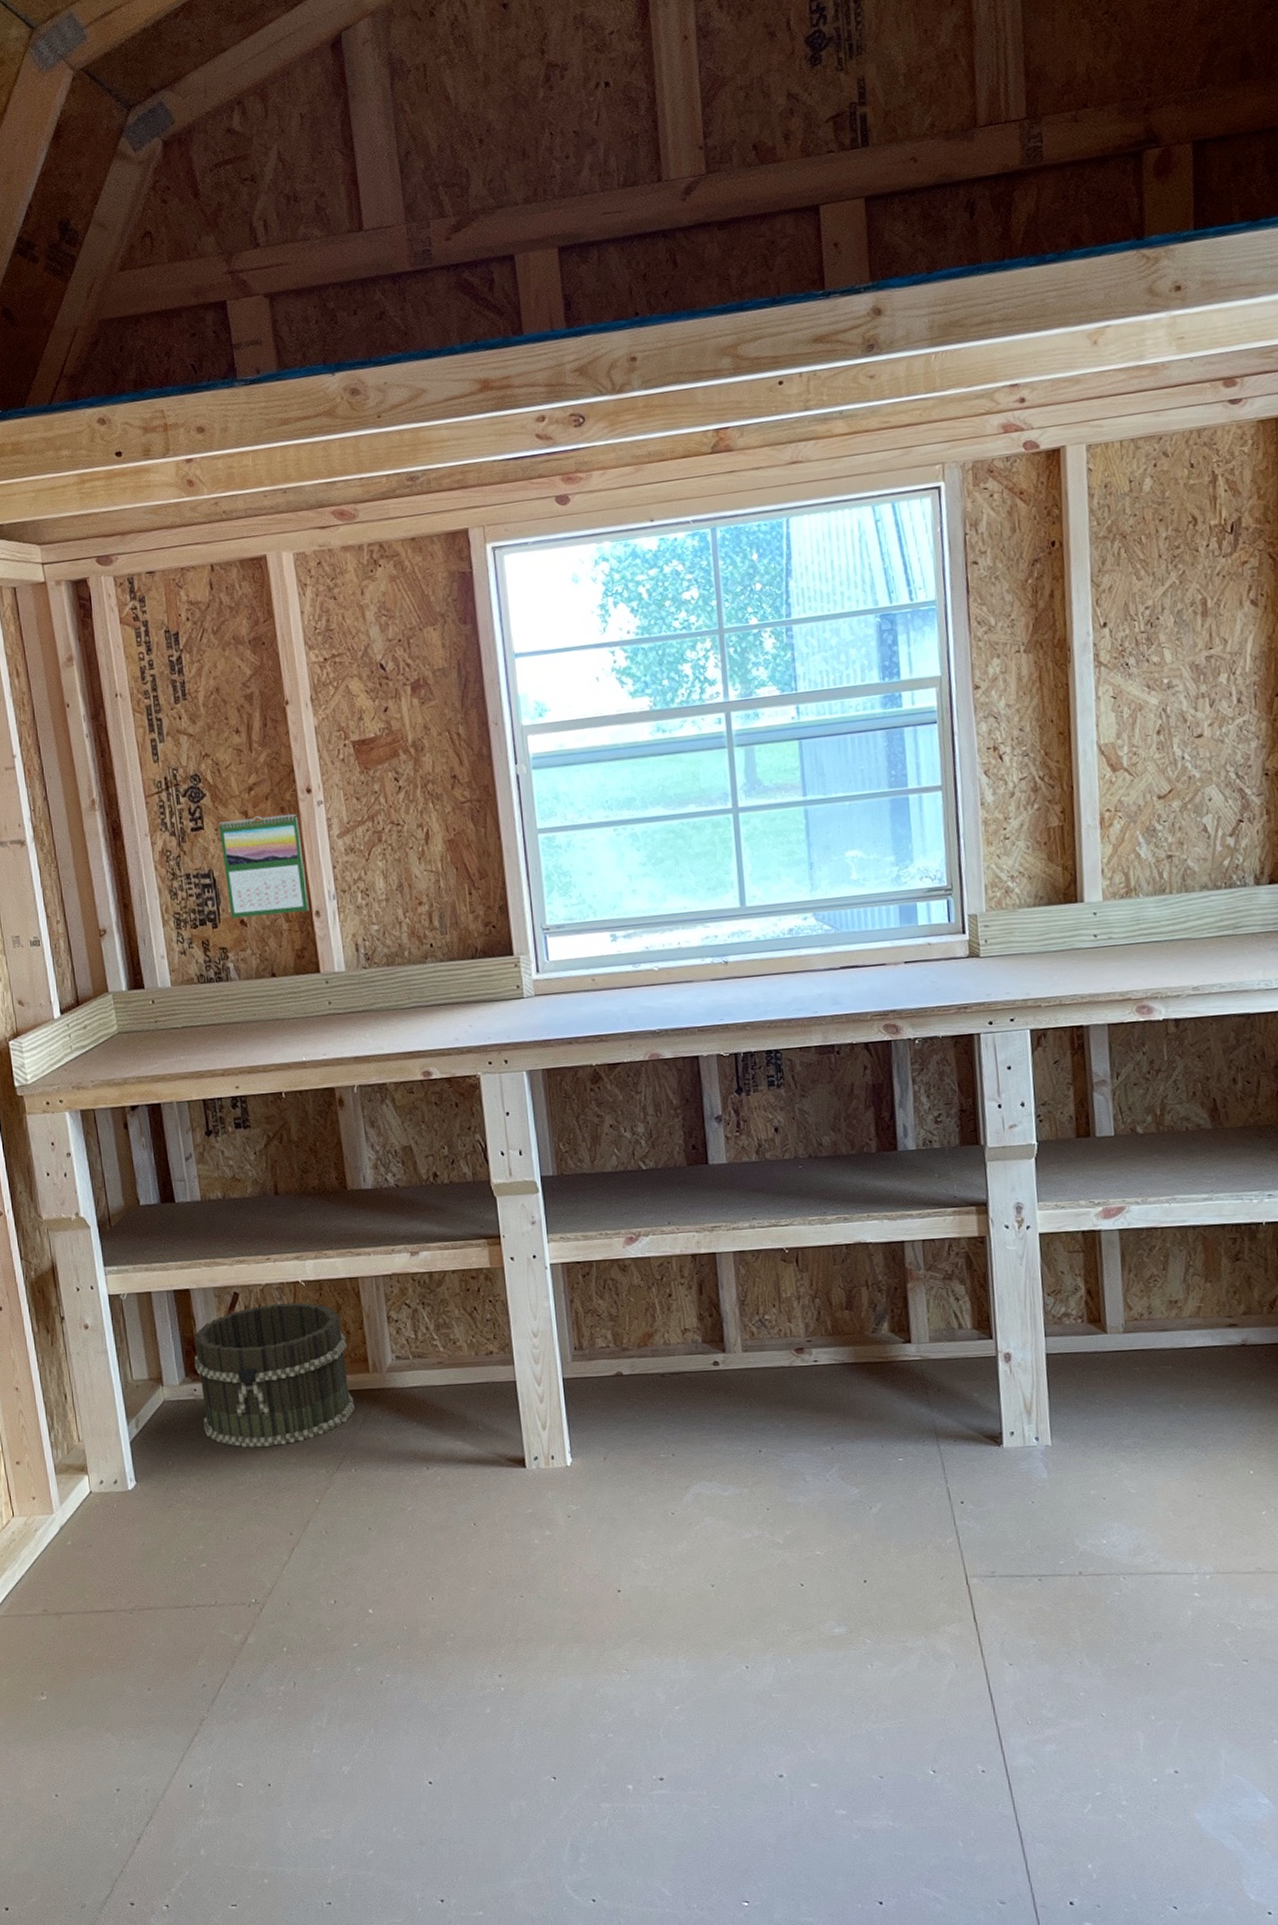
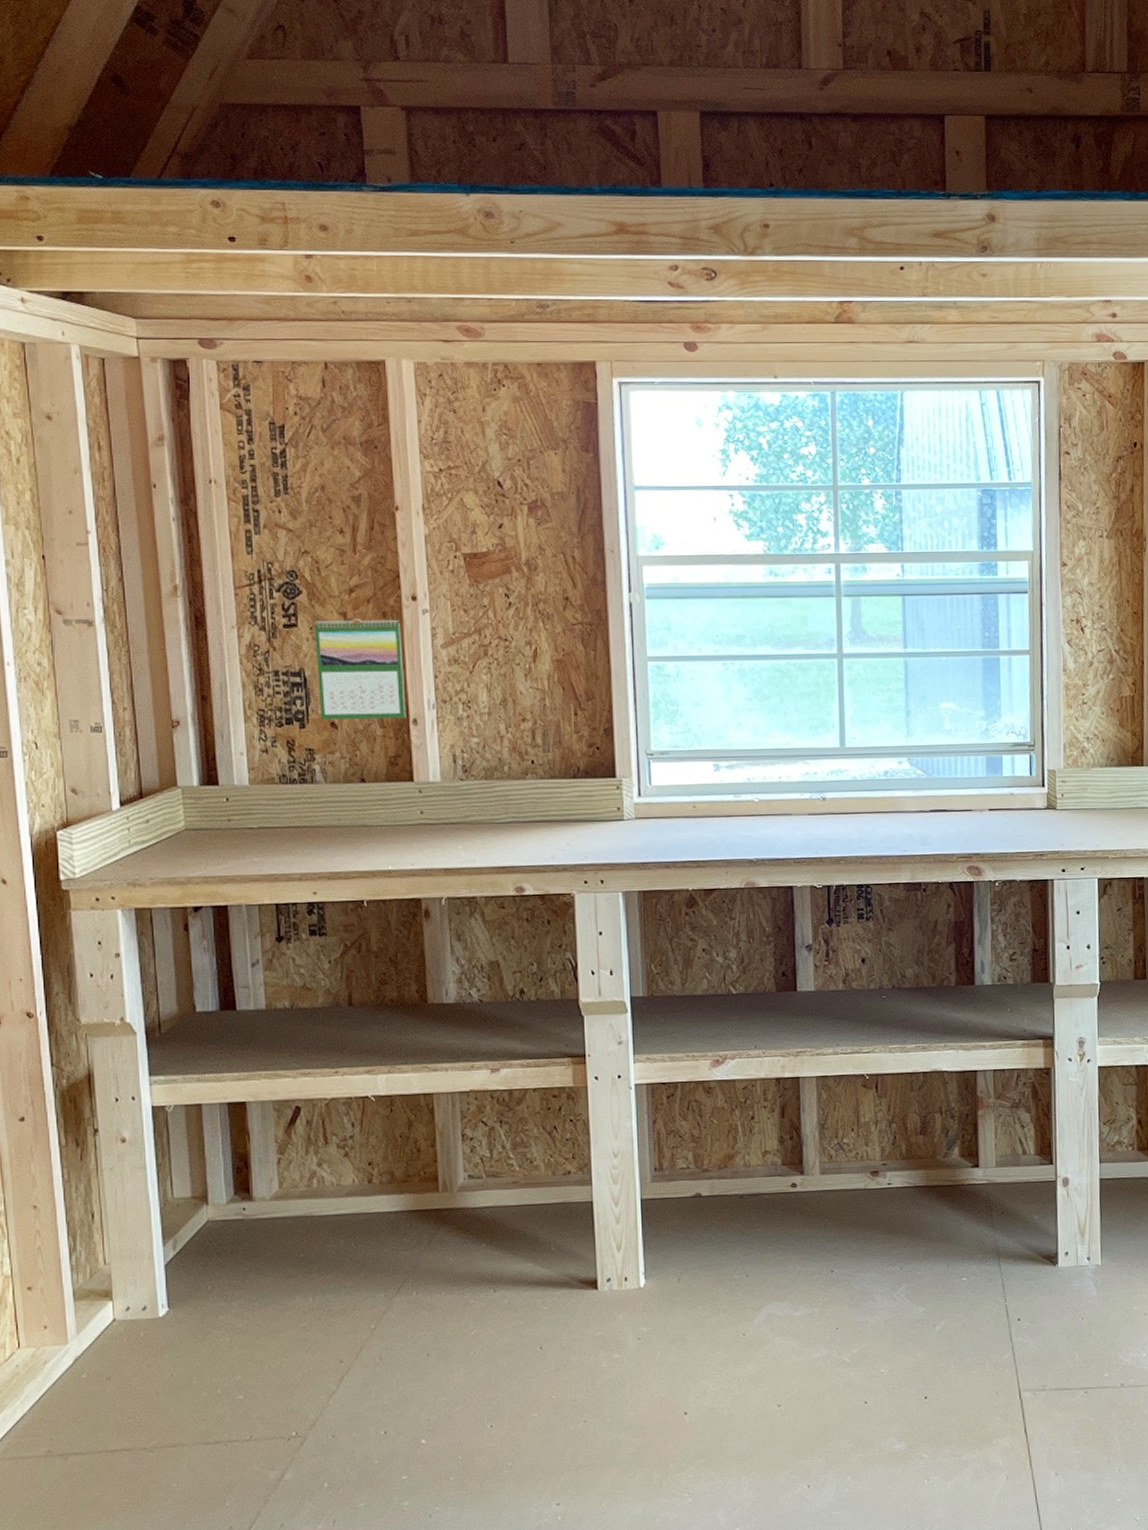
bucket: present [194,1302,355,1448] -> none [245,1118,420,1271]

